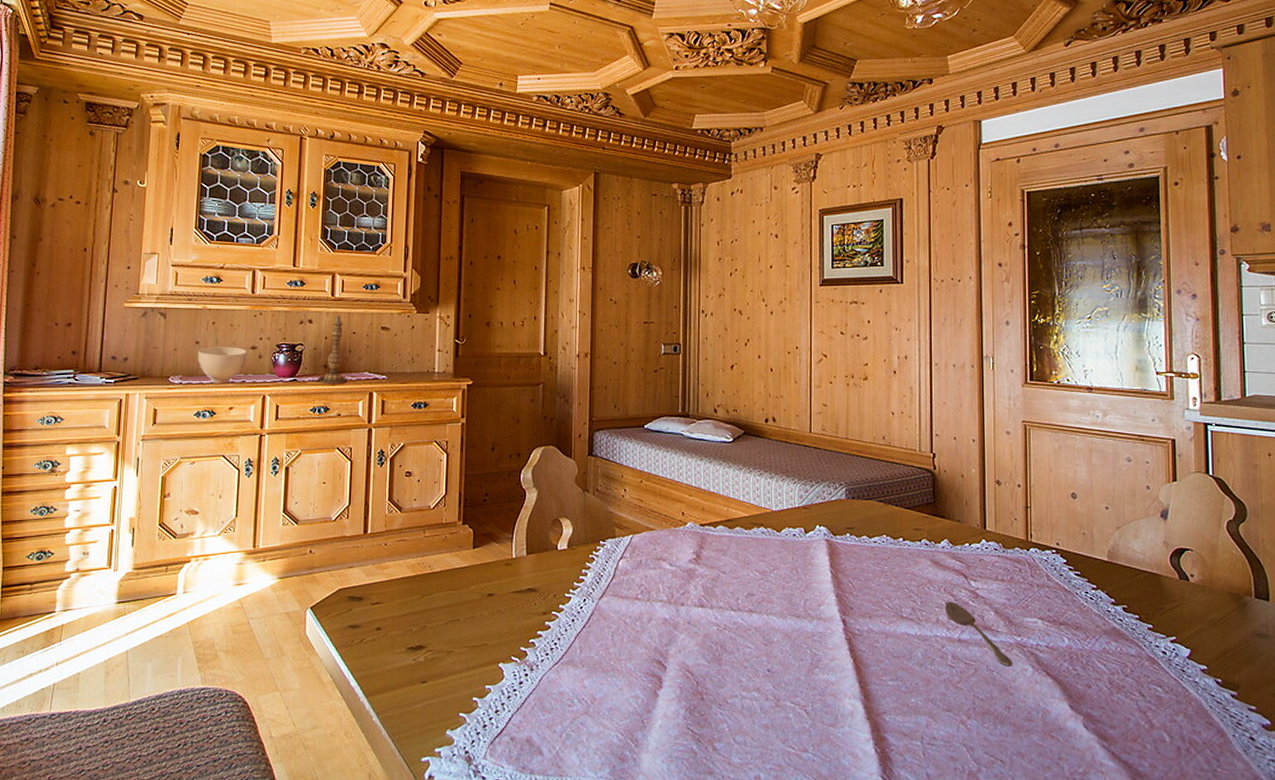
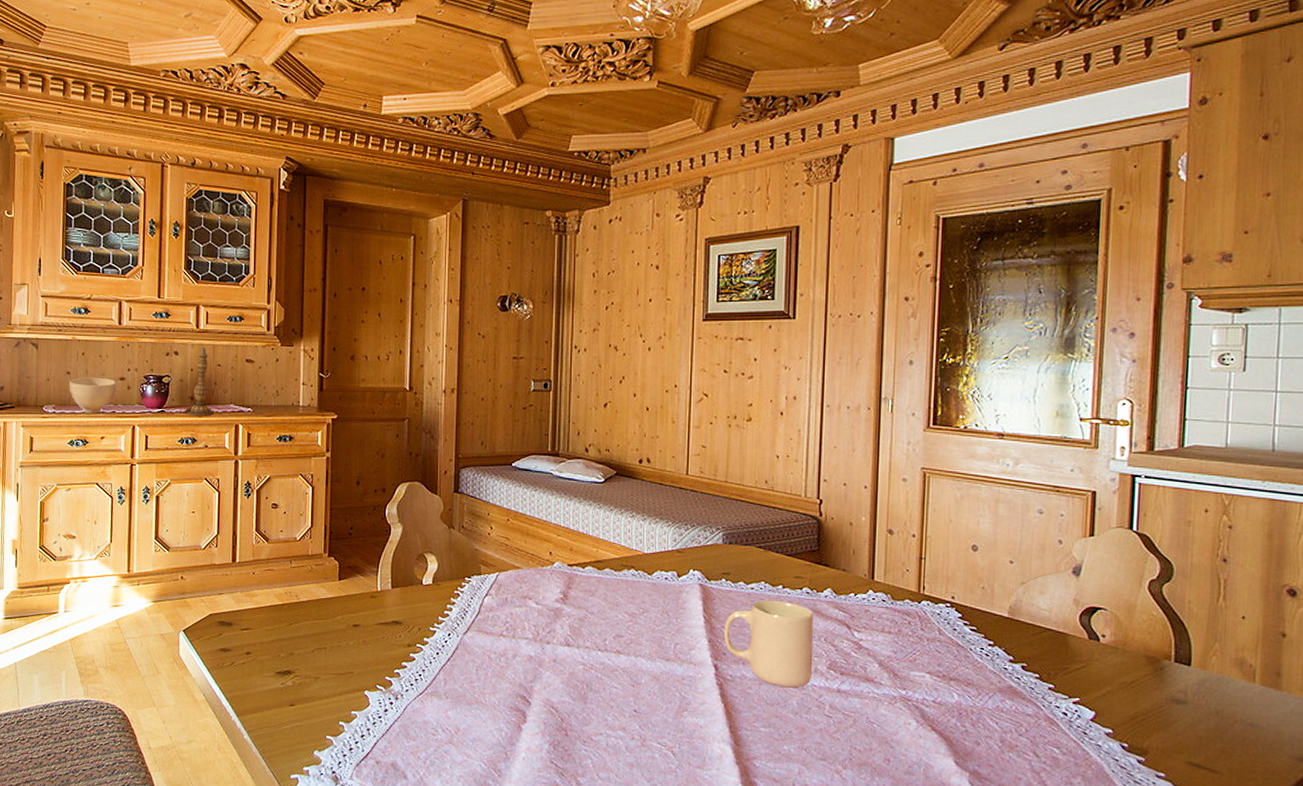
cup: none [850,553,935,639] -> present [723,600,814,688]
spoon: present [945,601,1013,667] -> none [824,651,895,720]

